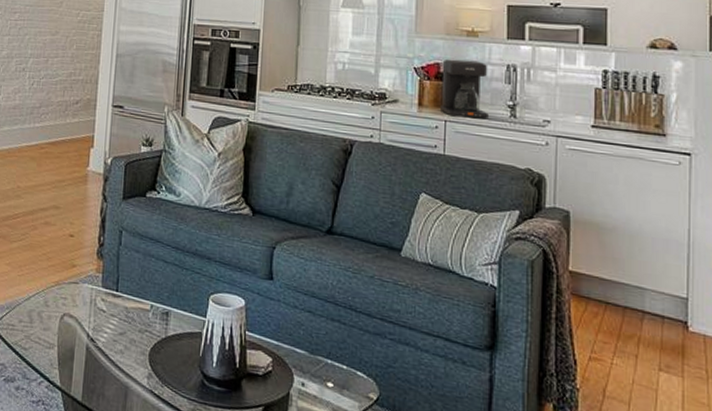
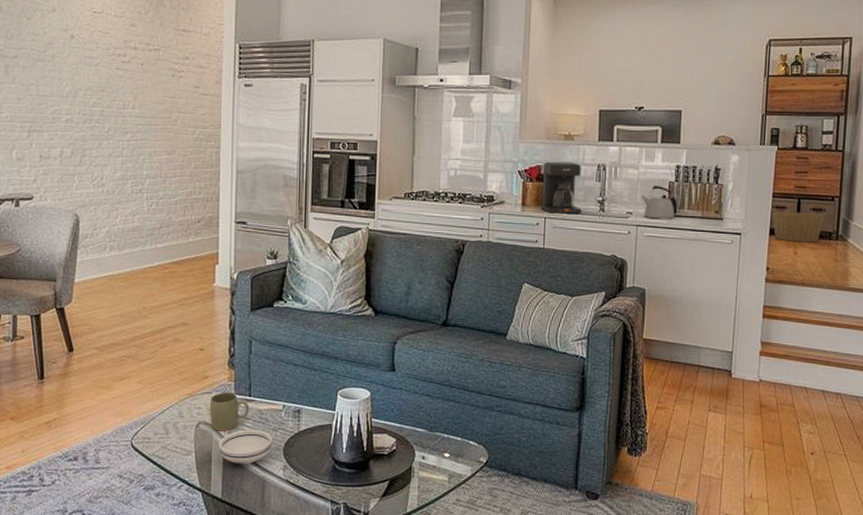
mug: none [74,283,116,327] -> present [209,392,250,431]
bowl: none [82,327,138,368] -> present [219,429,272,465]
kettle: none [560,91,607,133] -> present [640,185,678,221]

